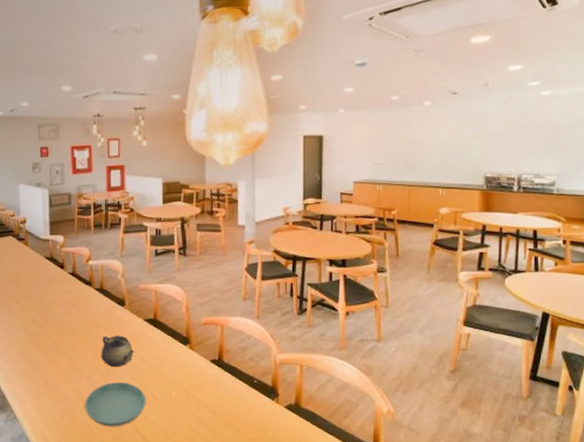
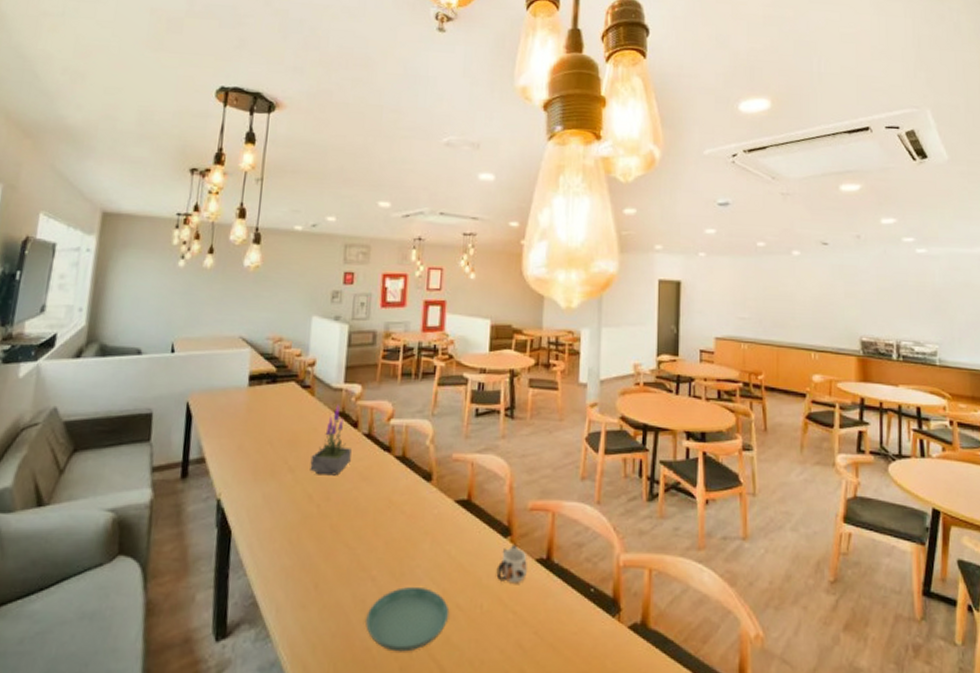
potted plant: none [31,251,61,305] -> present [310,404,352,476]
teapot: present [101,336,135,367] -> none [394,521,440,565]
mug: none [180,349,203,378] -> present [496,543,527,584]

